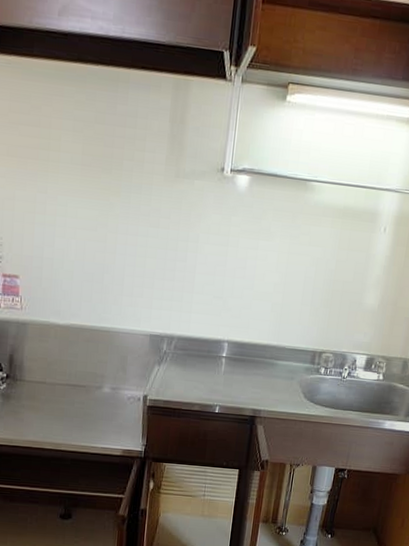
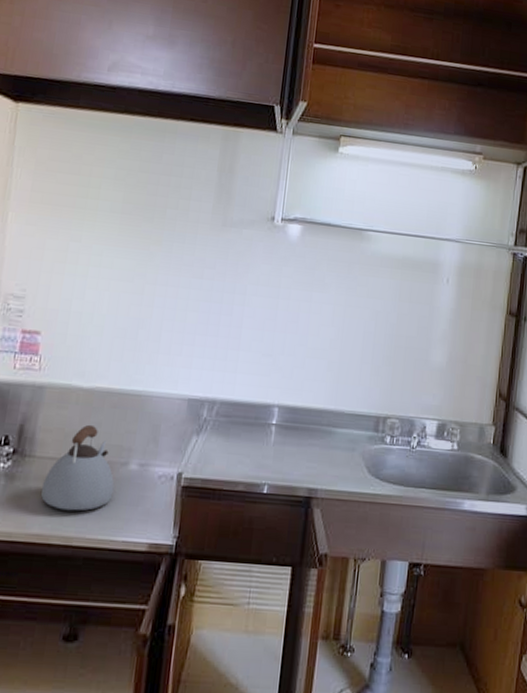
kettle: none [32,355,92,424] -> present [40,424,115,511]

